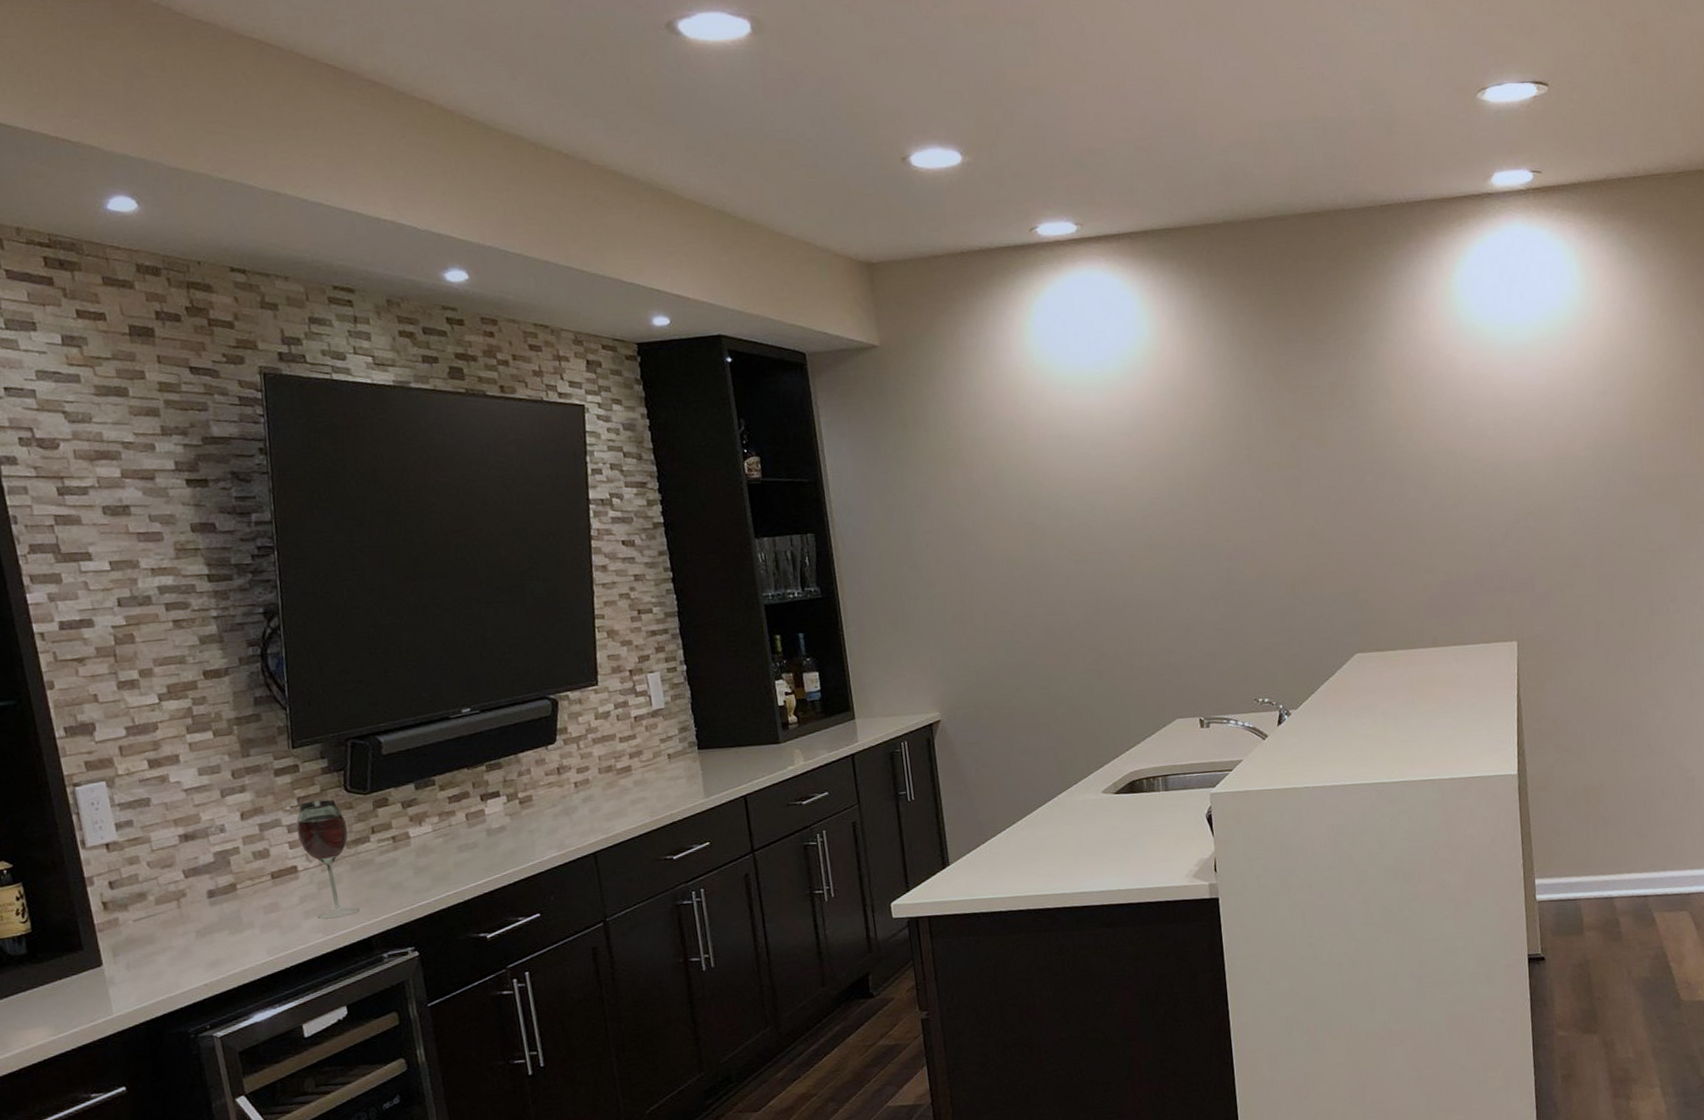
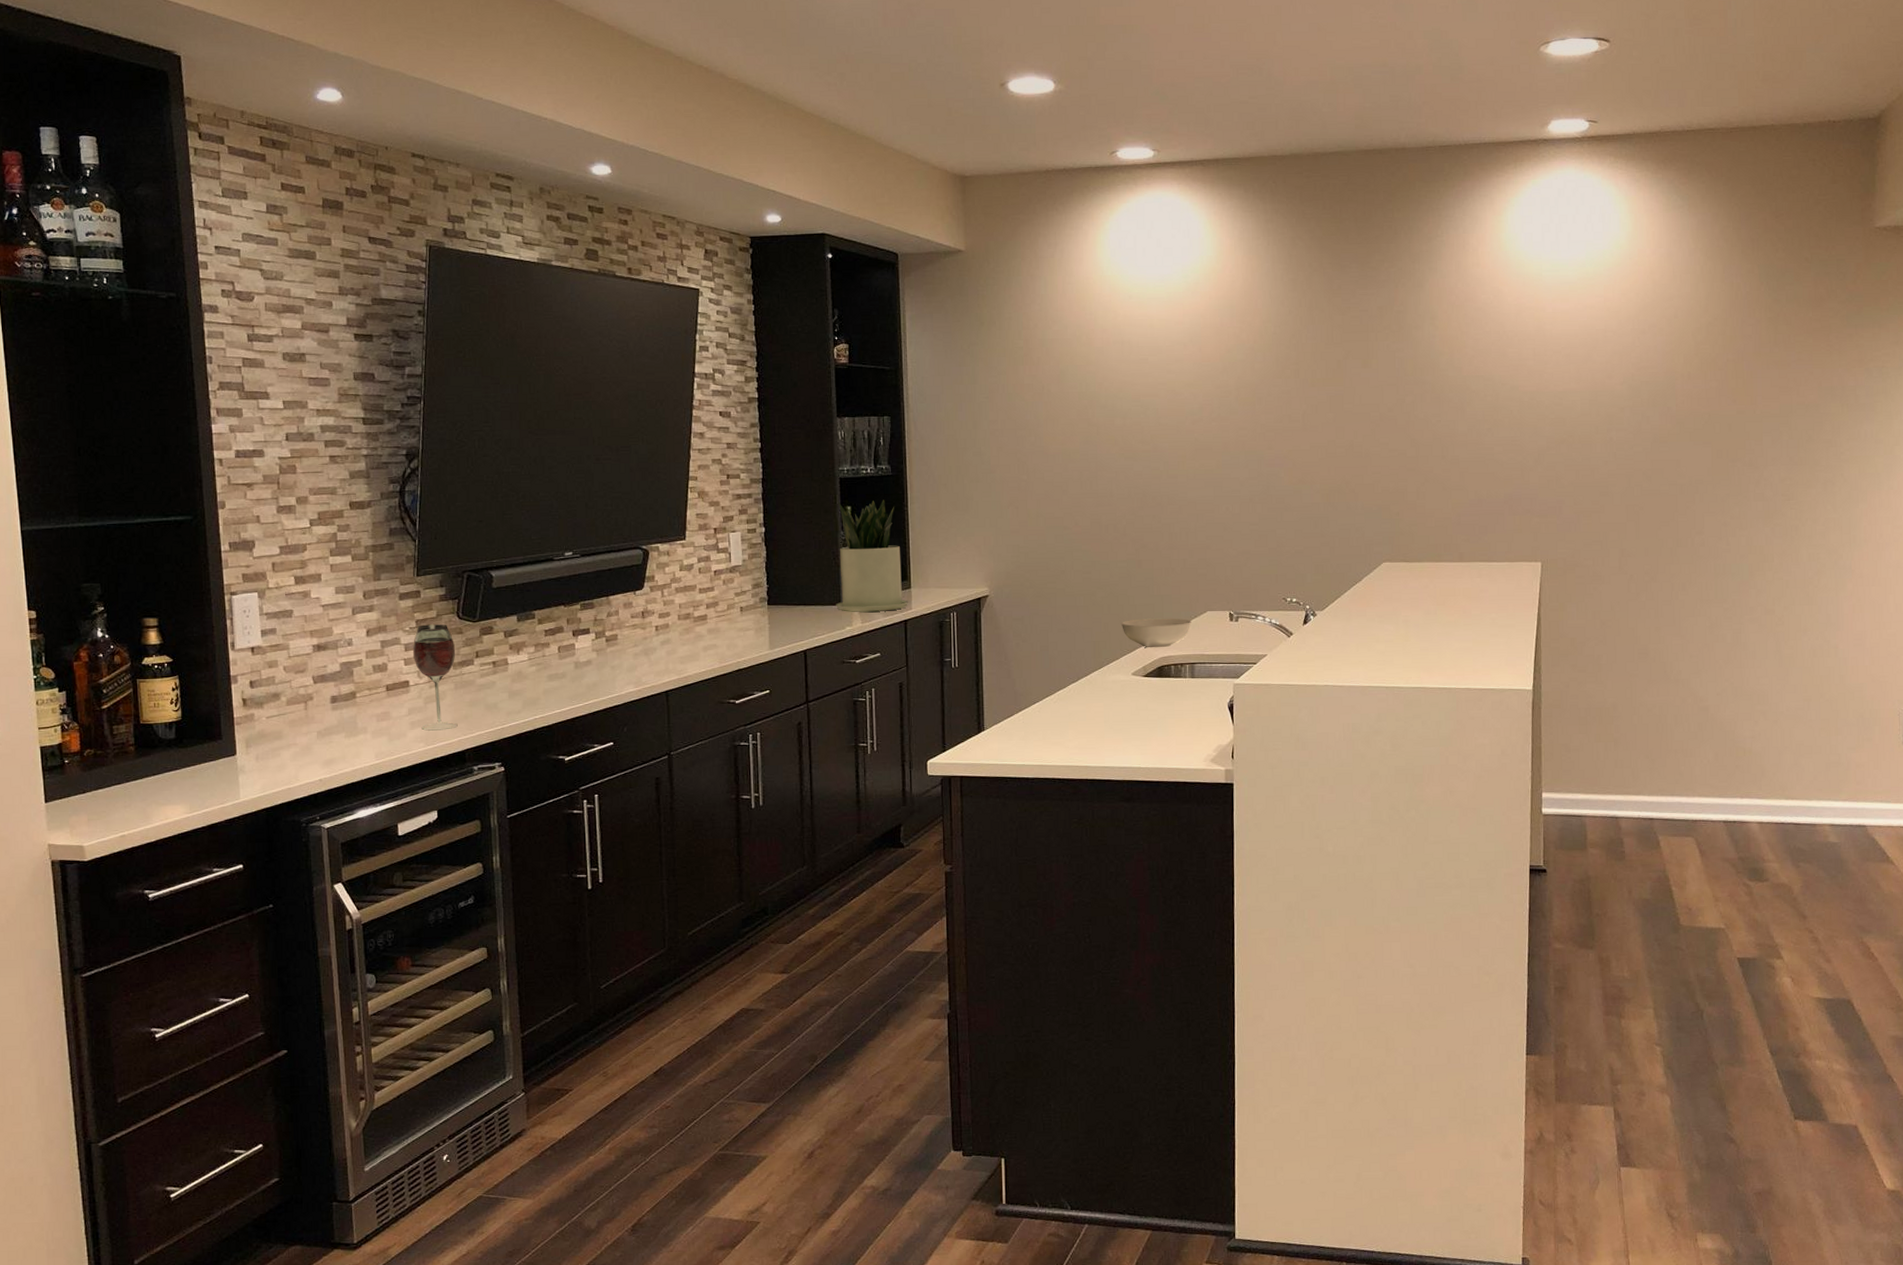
planter: none [765,625,854,750] -> present [835,499,909,612]
bowl: none [1085,729,1161,763] -> present [1120,618,1191,648]

